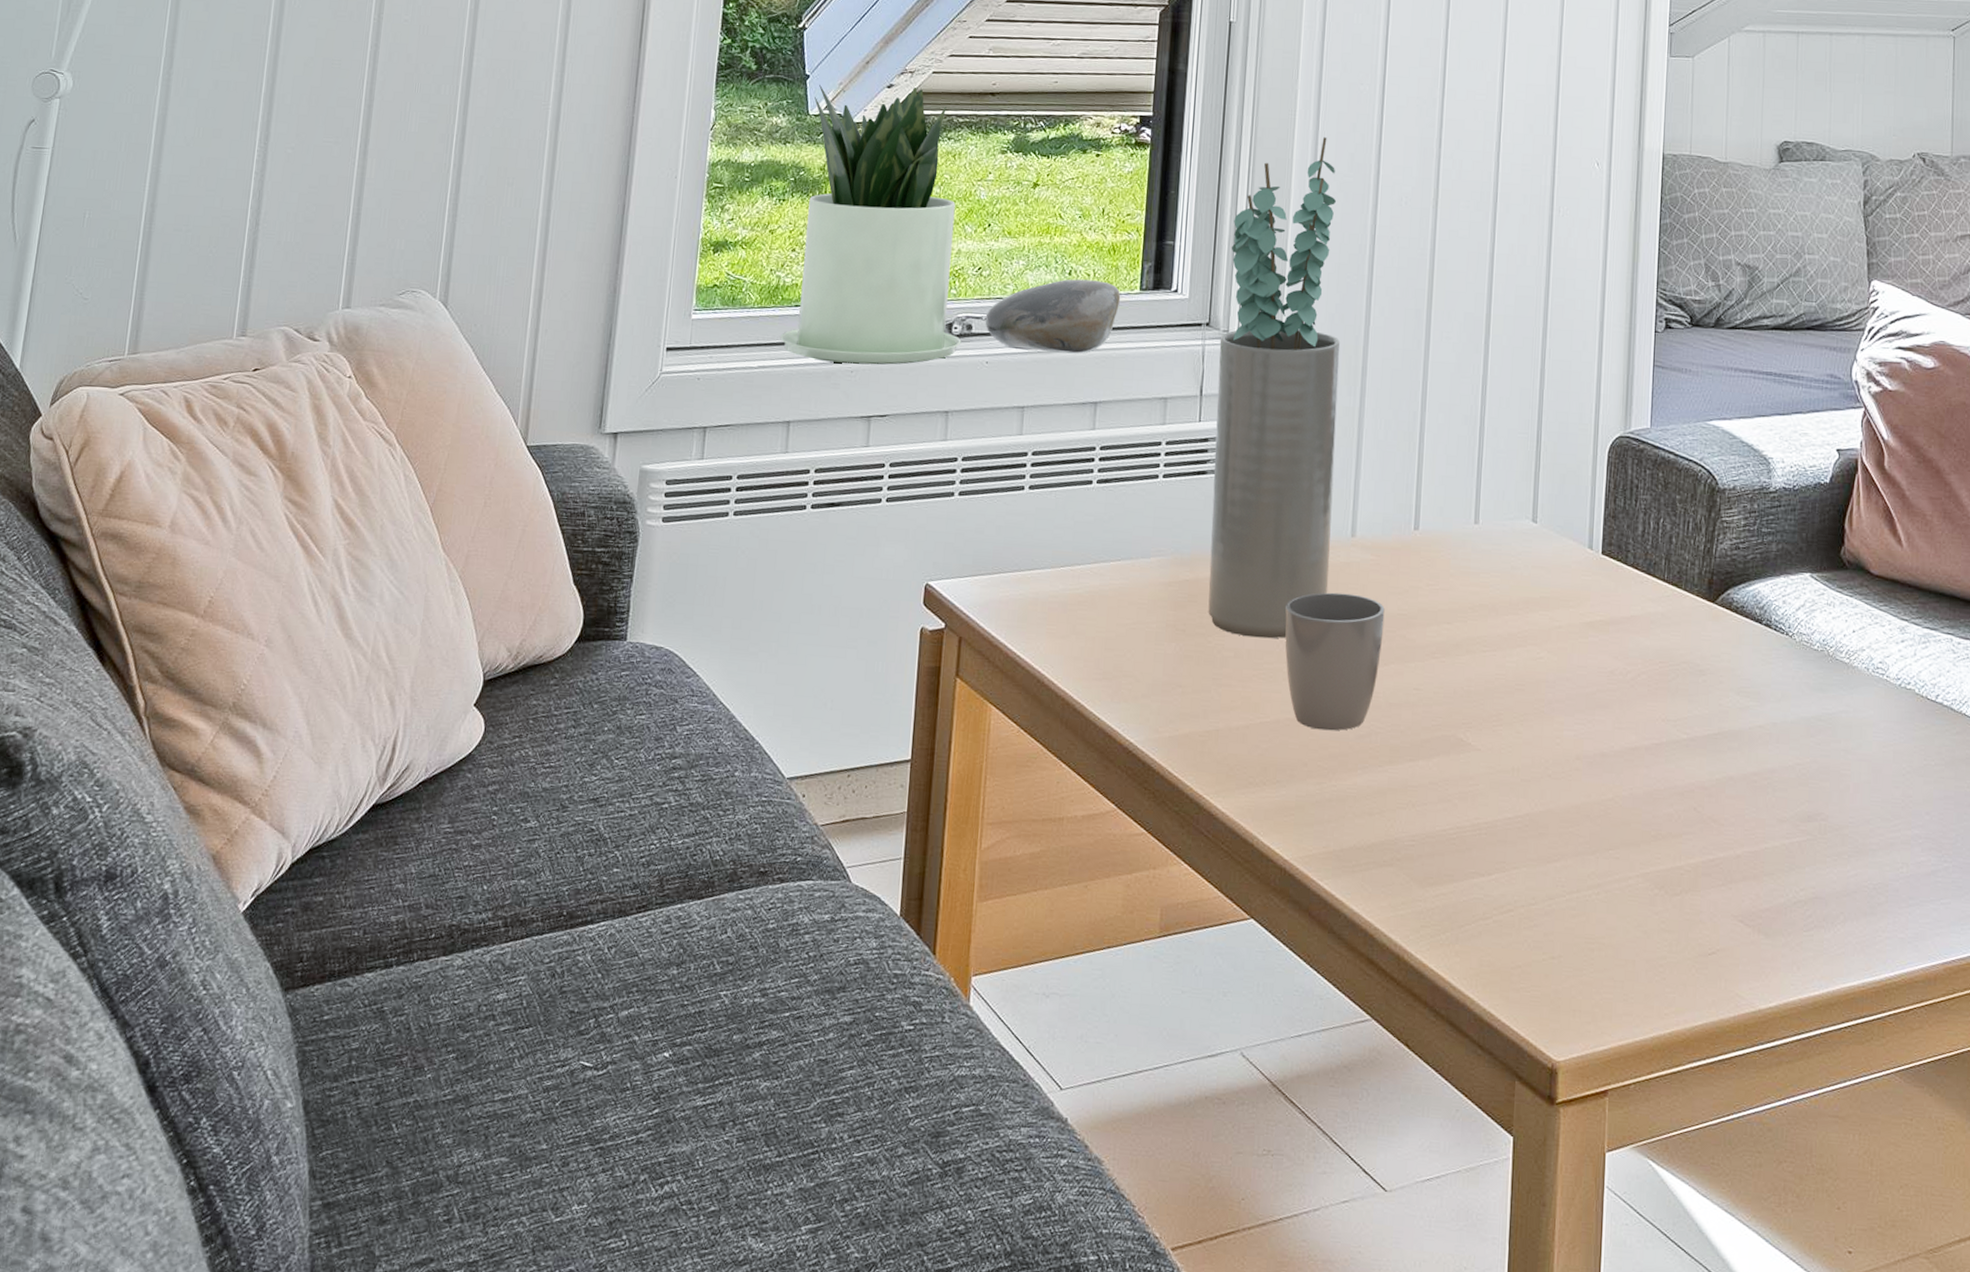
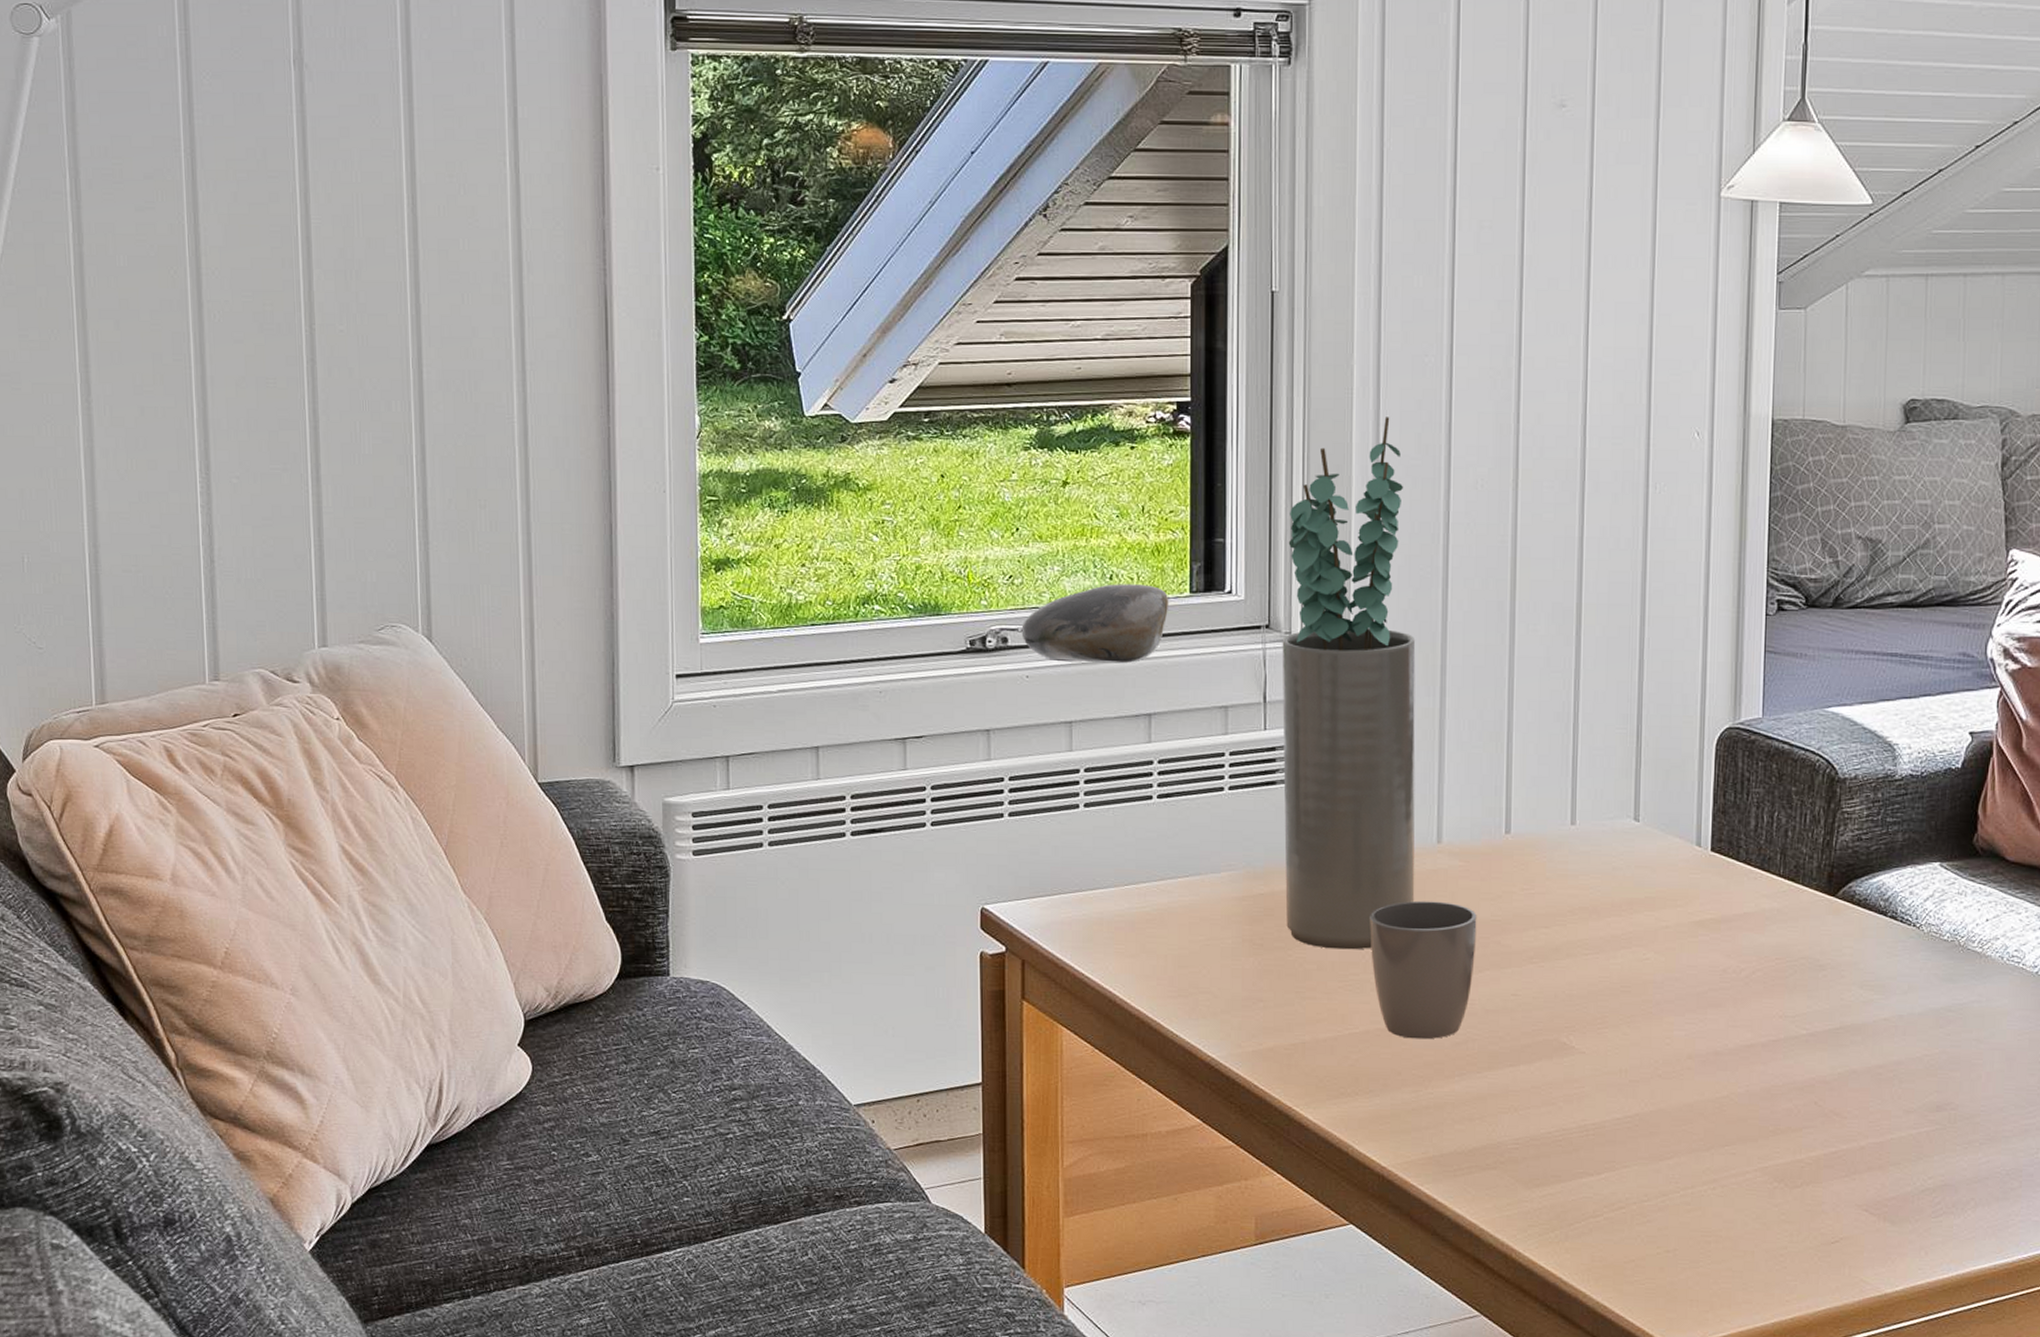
planter: present [780,84,962,365] -> none [799,381,997,684]

